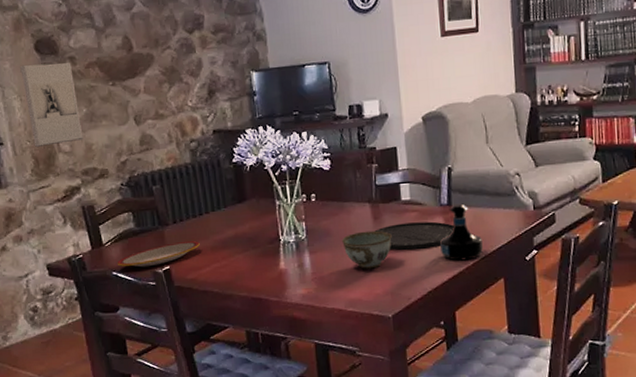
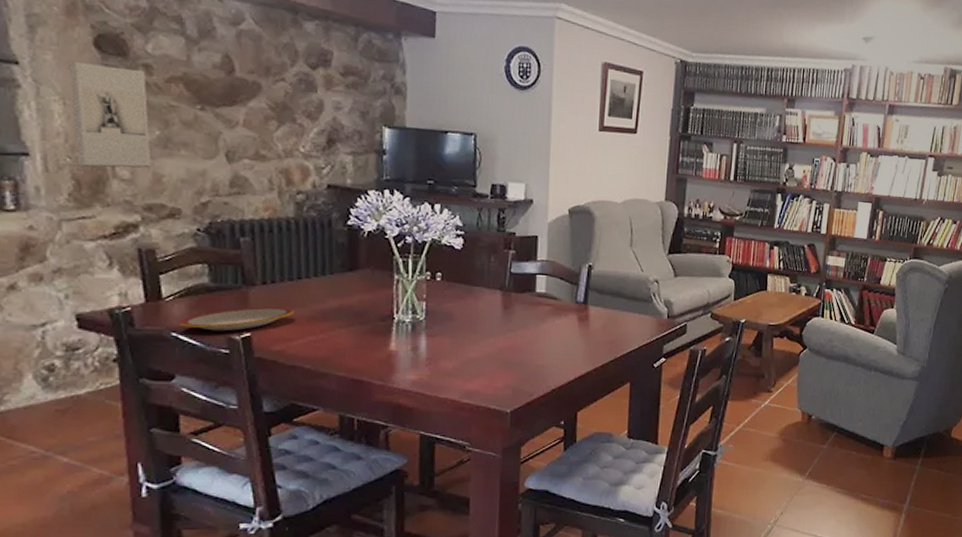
bowl: present [342,230,392,269] -> none [466,319,521,360]
plate: present [374,221,454,250] -> none [503,316,587,345]
tequila bottle: present [440,203,483,261] -> none [570,303,614,362]

